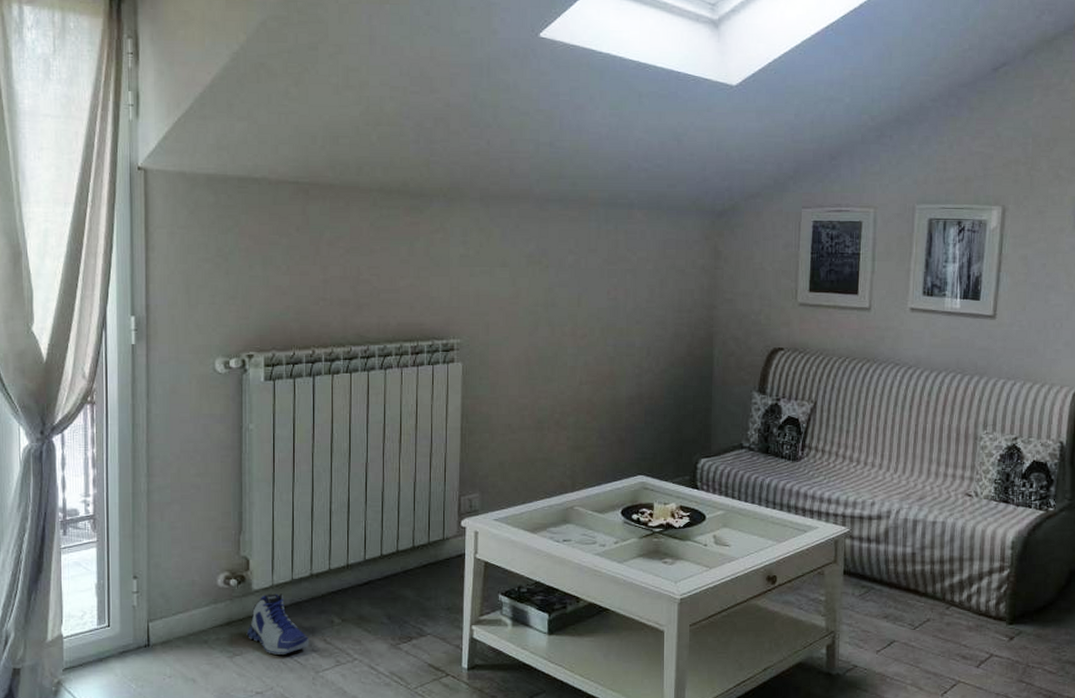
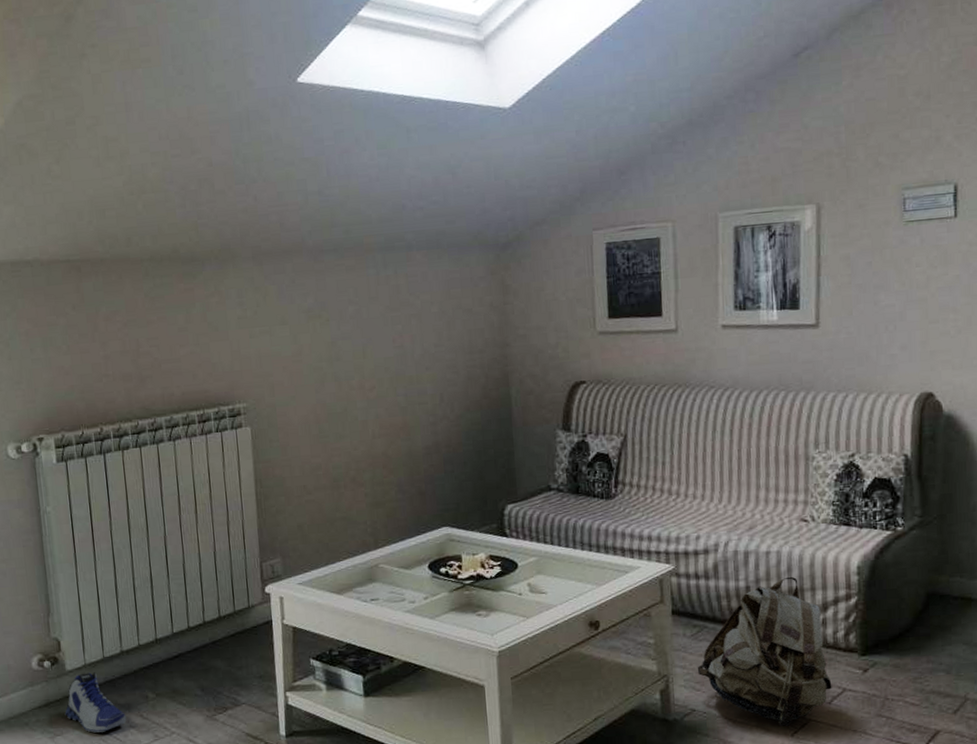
backpack: none [862,546,981,687] -> present [697,576,832,727]

